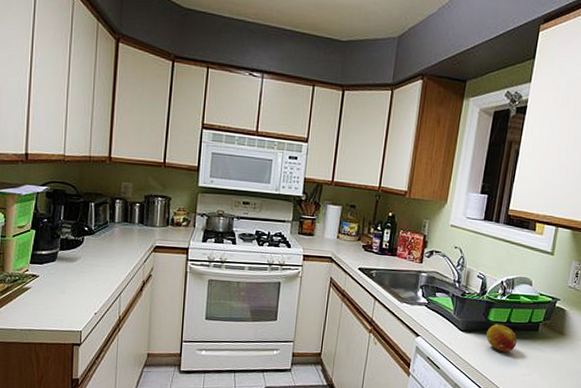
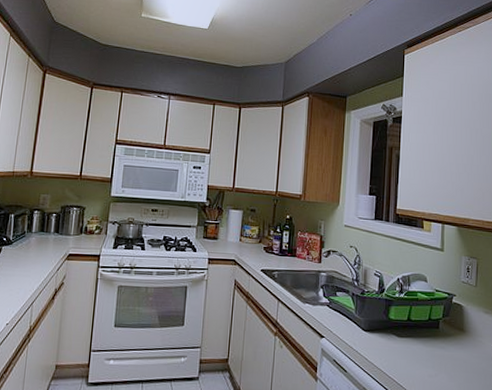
fruit: present [486,324,518,352] -> none [389,322,420,352]

